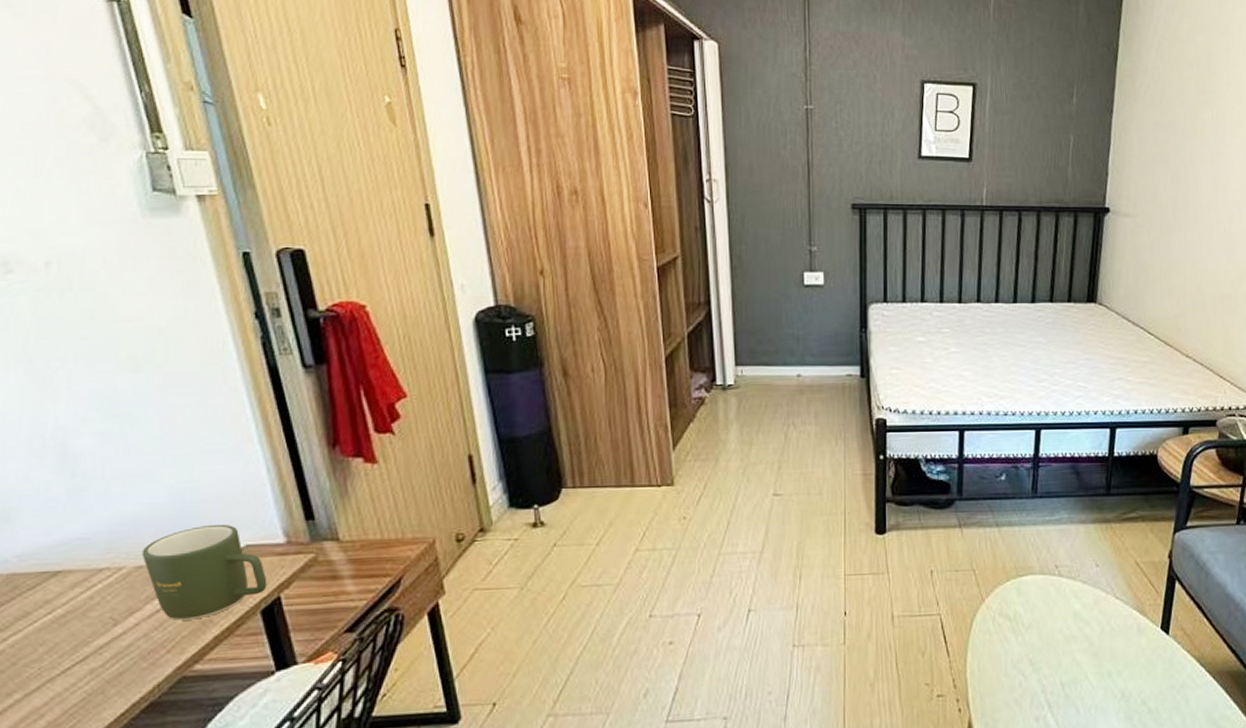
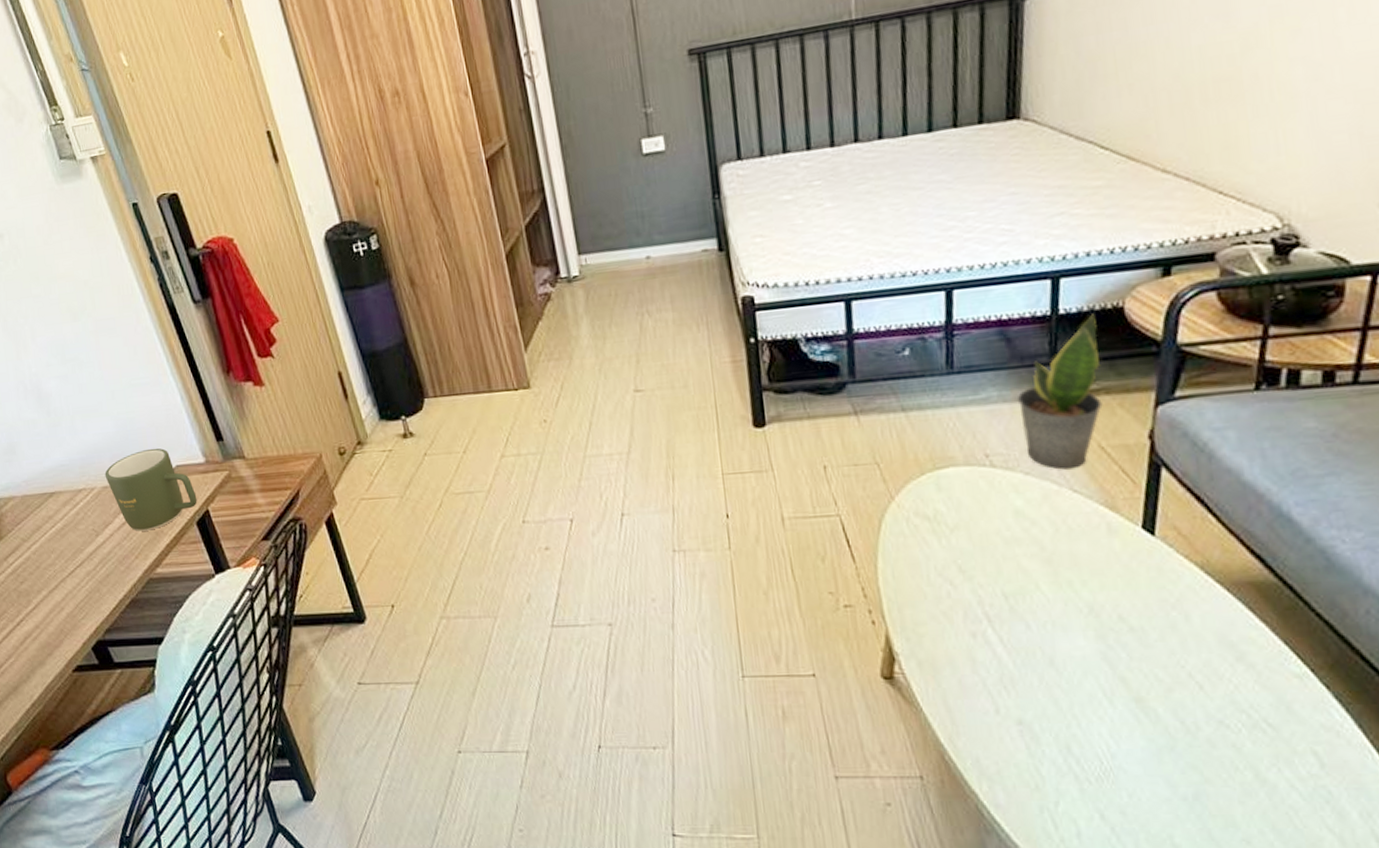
potted plant: none [1082,458,1139,580] -> present [1018,314,1103,470]

